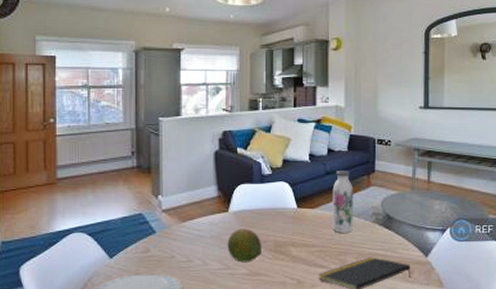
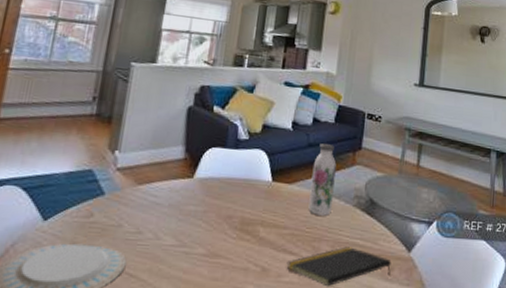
fruit: present [227,228,262,263] -> none [185,199,227,241]

